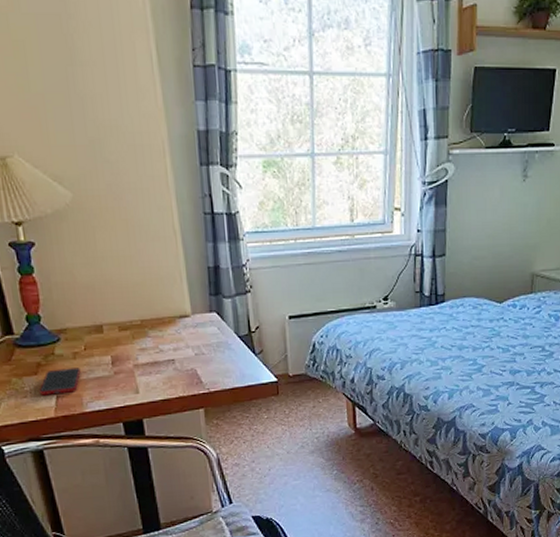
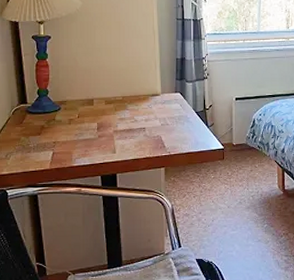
cell phone: present [39,367,81,396] -> none [40,131,73,151]

